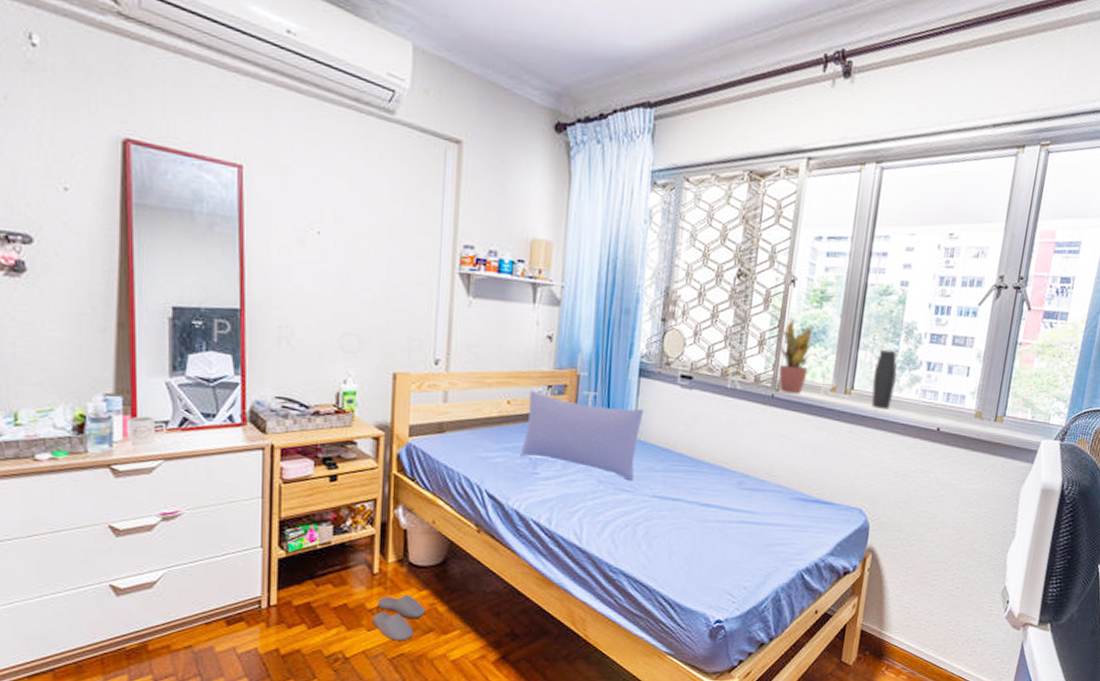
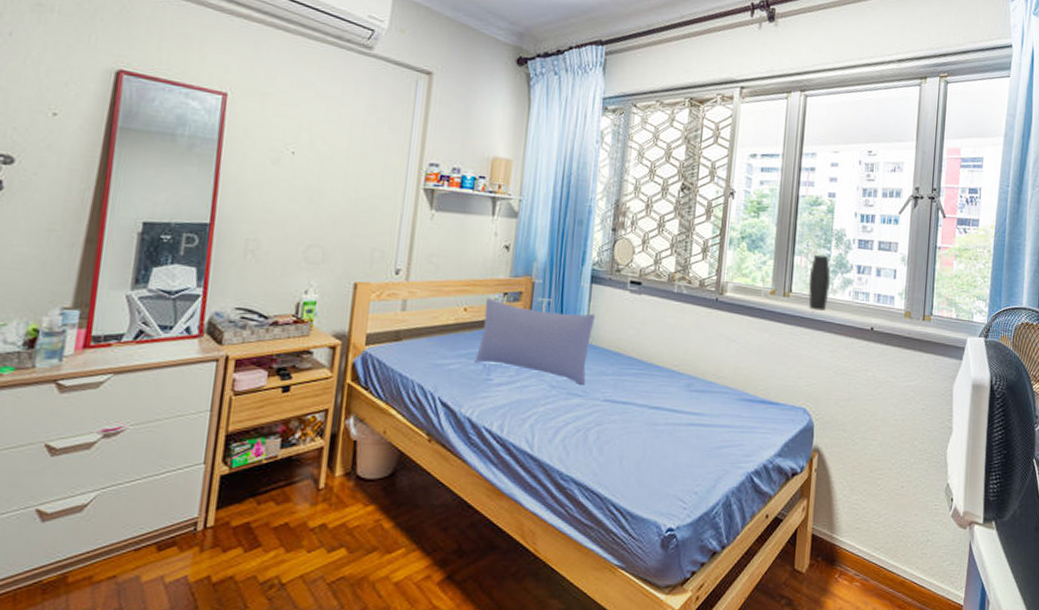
mug: present [126,416,167,445] -> none [78,329,122,359]
slippers: present [372,595,426,641] -> none [313,511,371,563]
potted plant: present [778,320,817,395] -> none [720,229,756,298]

